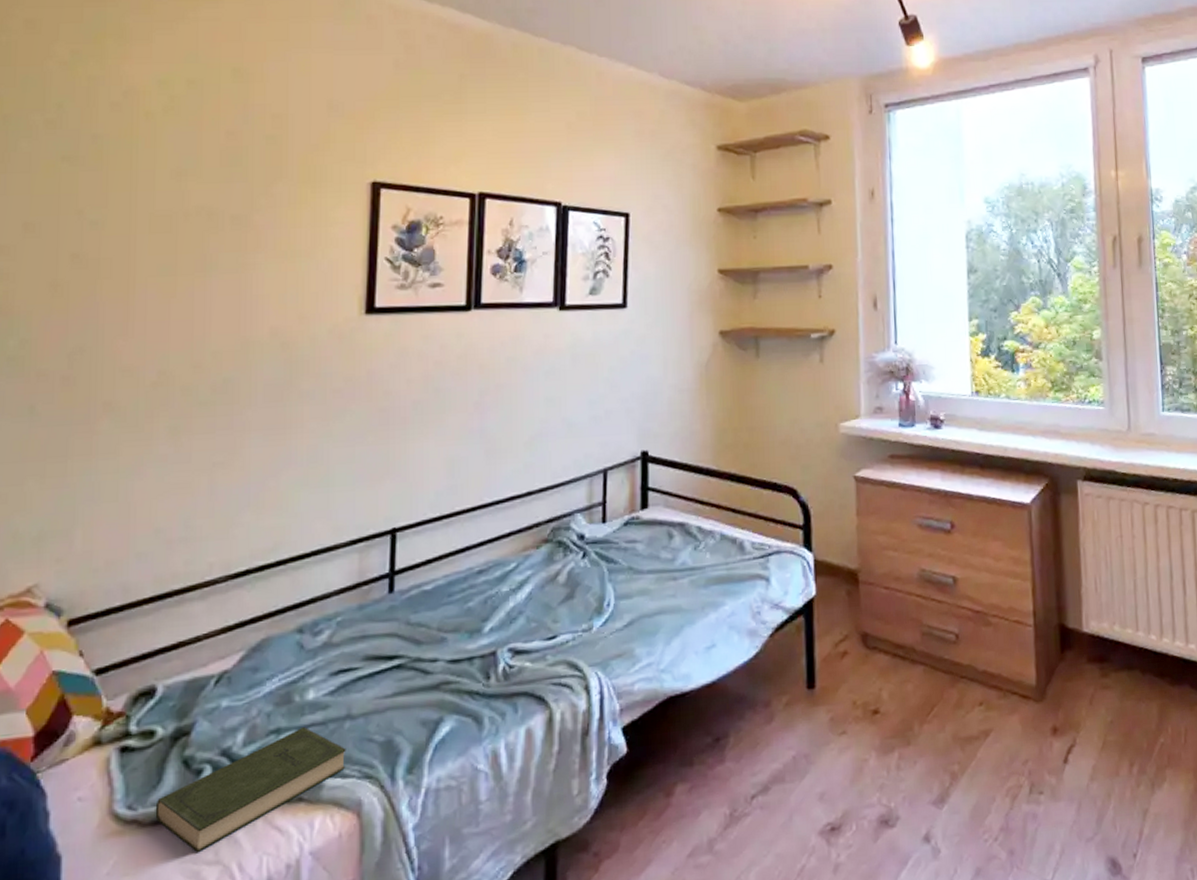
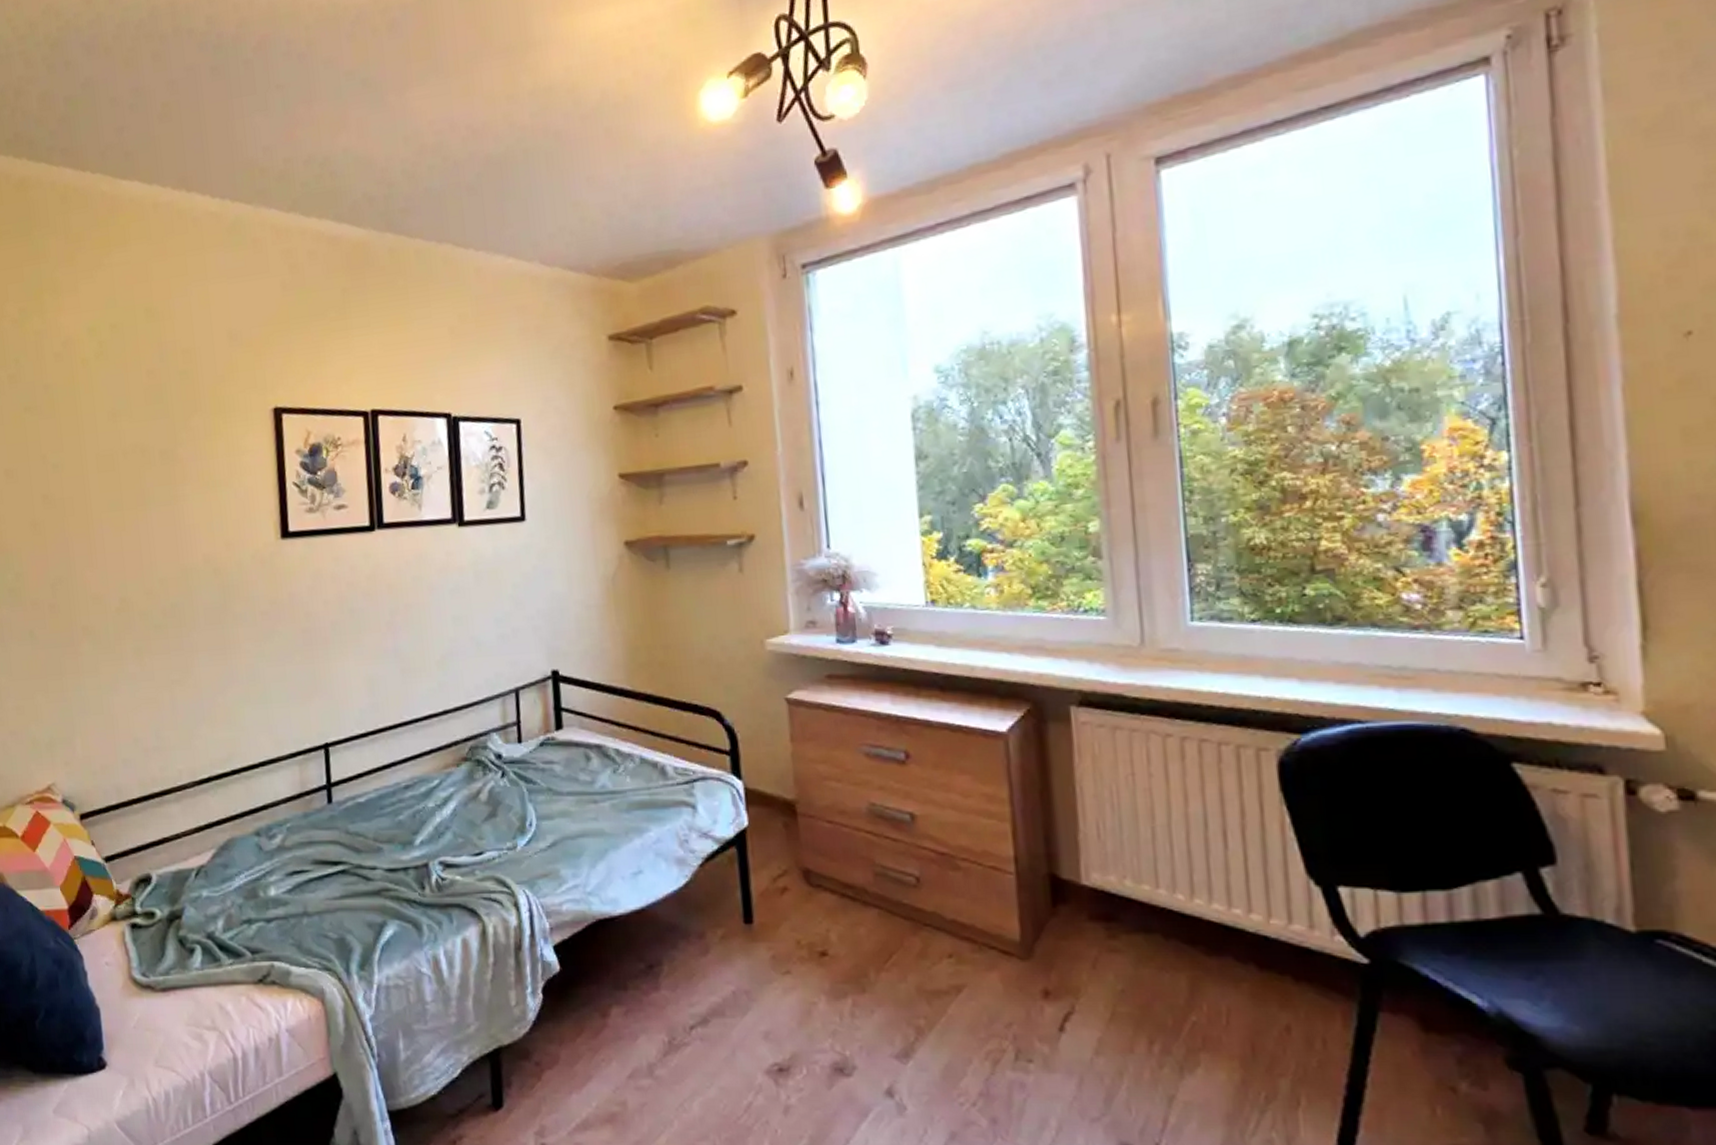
book: present [155,726,346,852] -> none [162,919,307,1018]

